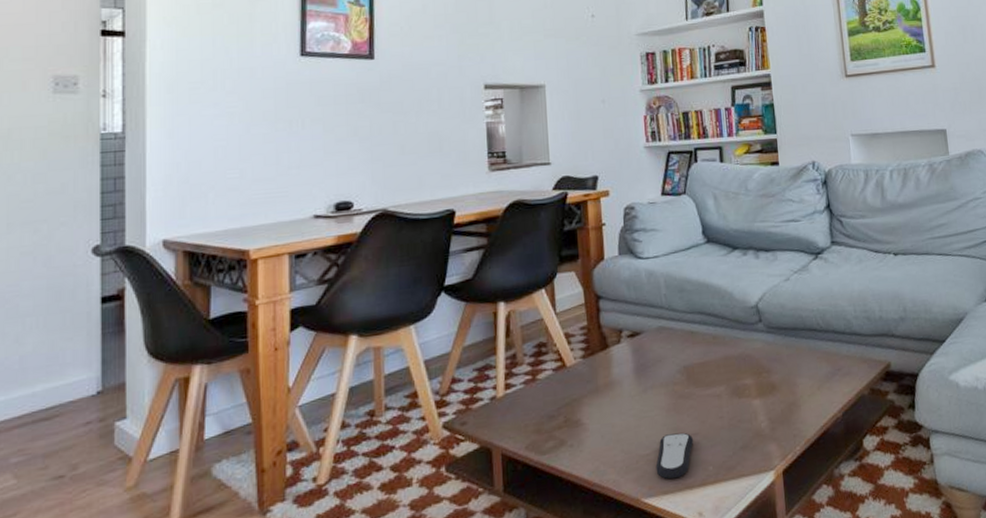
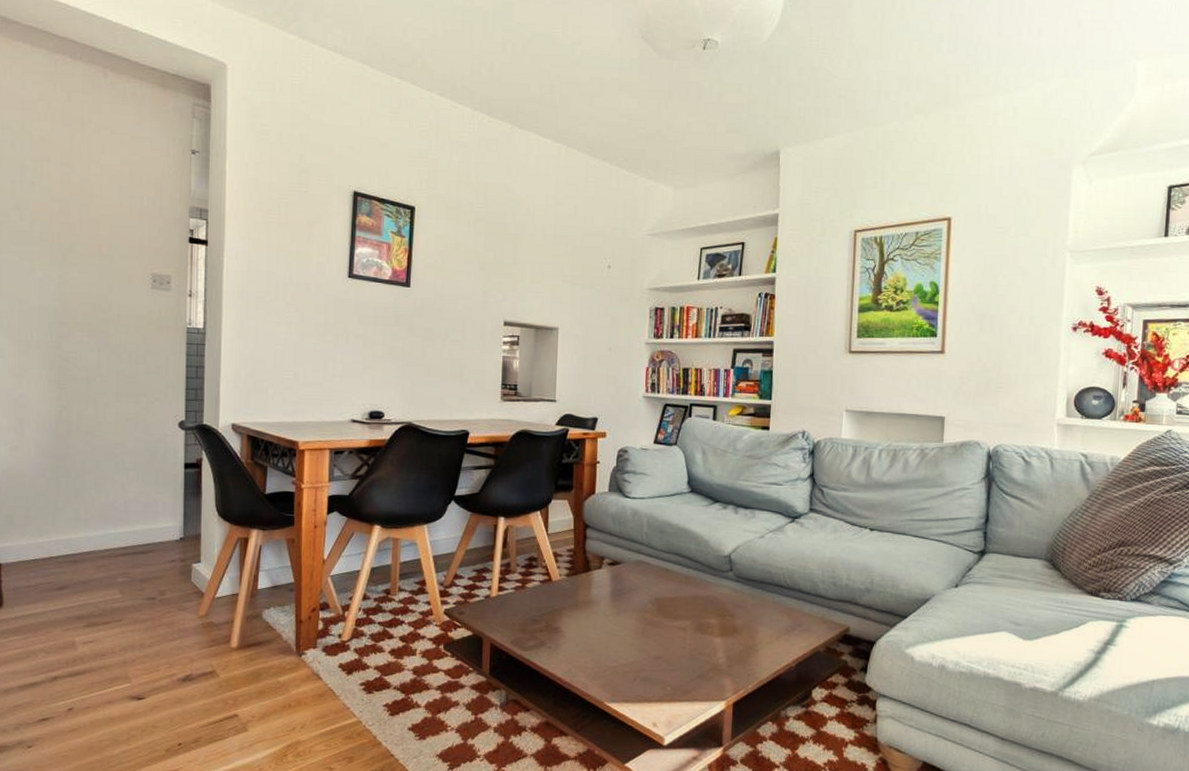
remote control: present [655,432,694,479] -> none [620,653,657,691]

